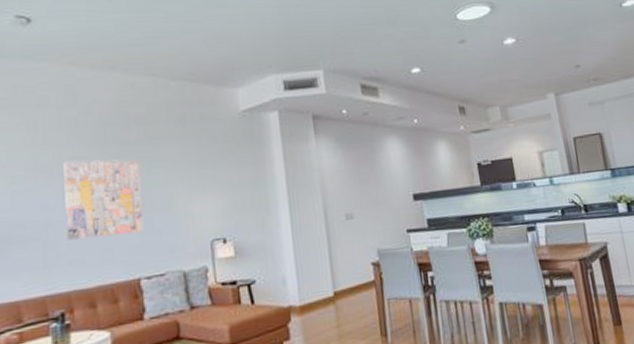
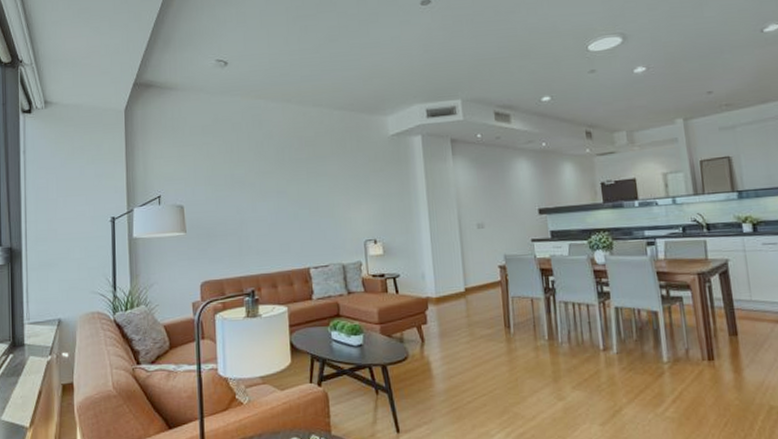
wall art: present [63,159,144,240] -> none [252,173,313,236]

